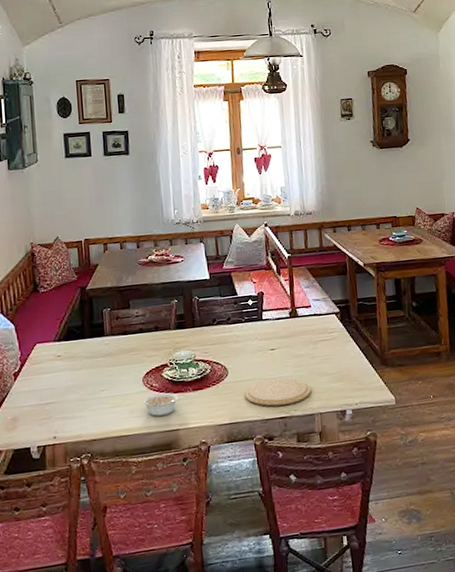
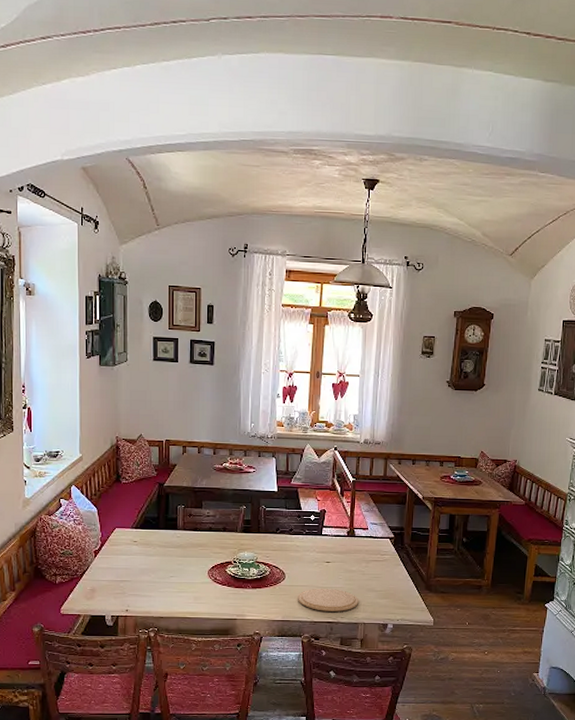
legume: present [142,392,179,416] -> none [206,586,239,605]

